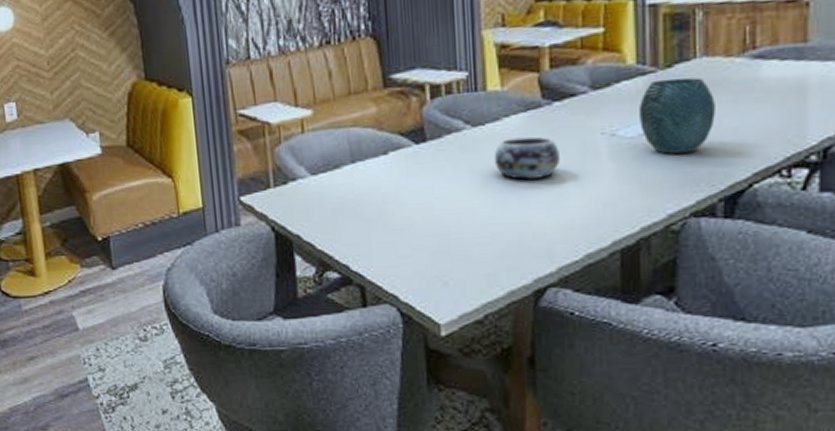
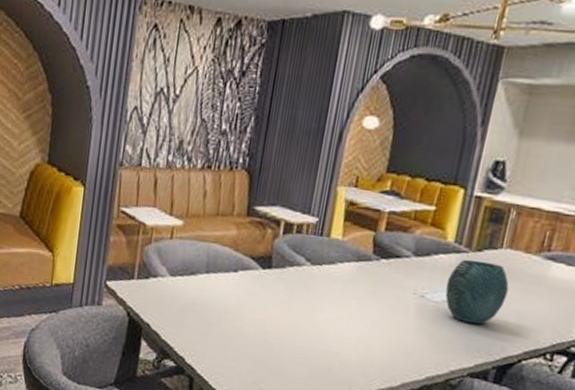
decorative bowl: present [493,136,560,180] -> none [322,281,377,320]

